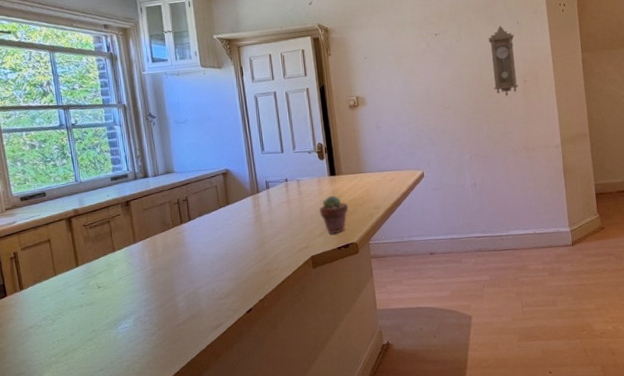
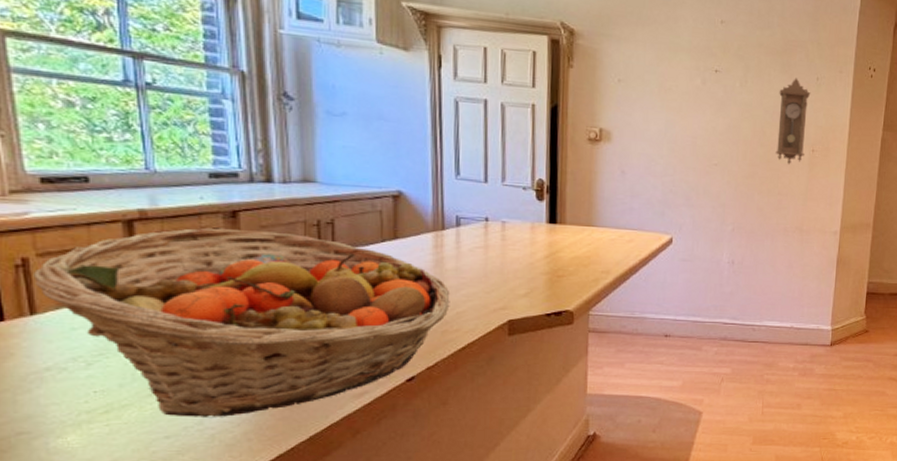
fruit basket: none [20,211,270,354] -> present [34,227,450,417]
potted succulent: present [319,195,349,235] -> none [527,248,568,297]

